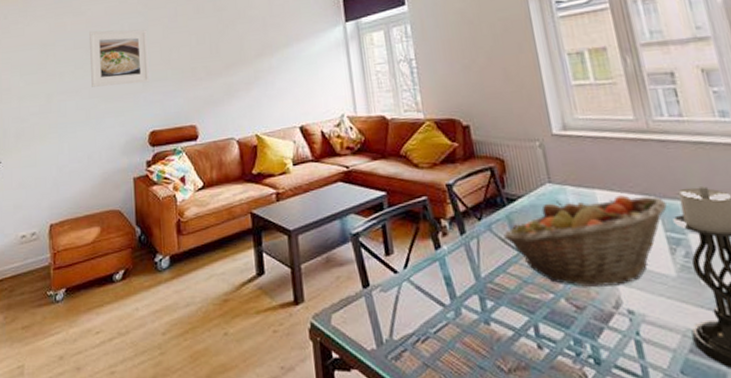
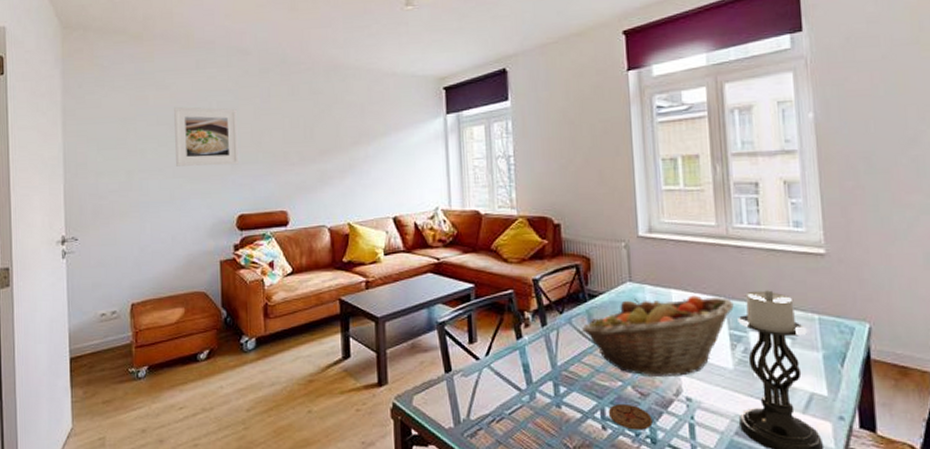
coaster: none [542,318,594,349] -> present [608,403,653,430]

